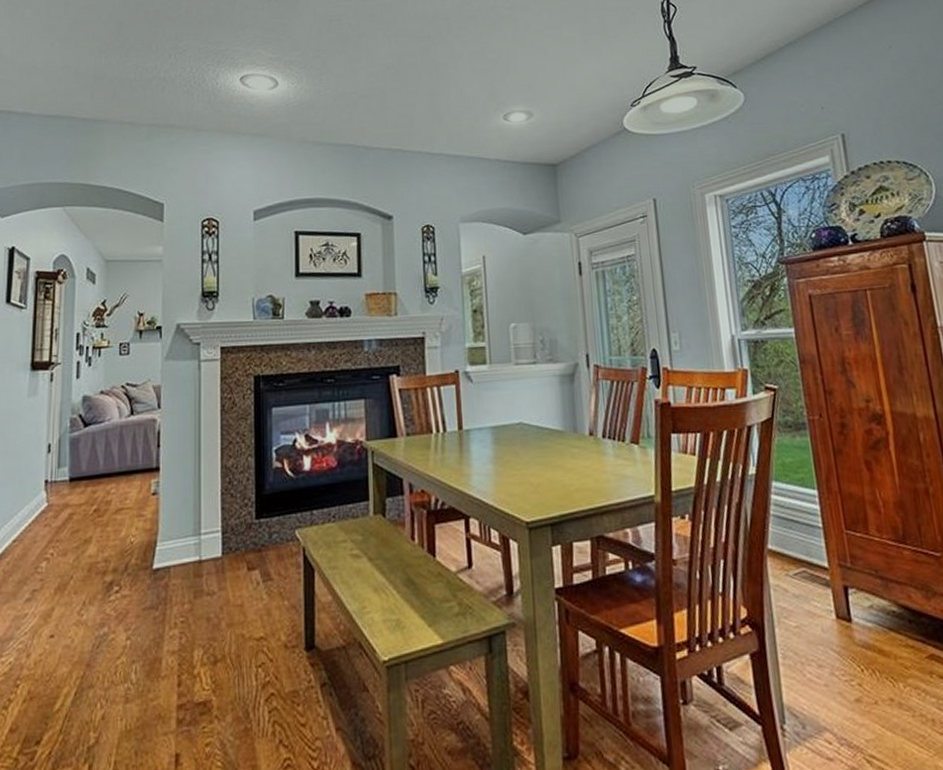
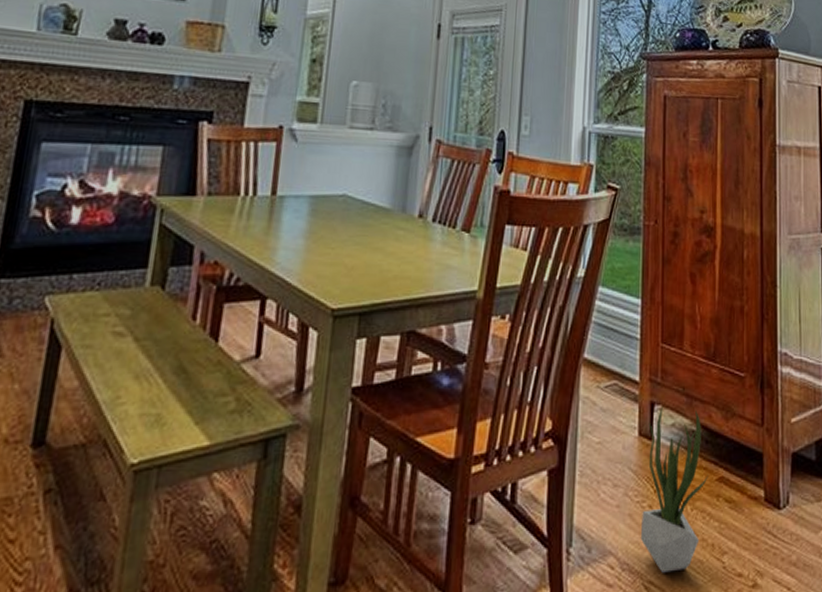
potted plant: none [844,589,917,747] -> present [640,406,708,573]

